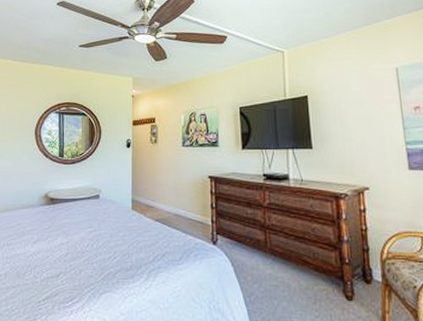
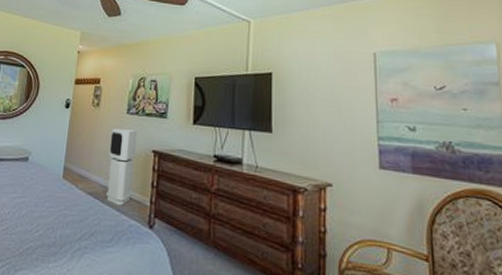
air purifier: none [170,160,195,228] -> present [105,128,138,206]

